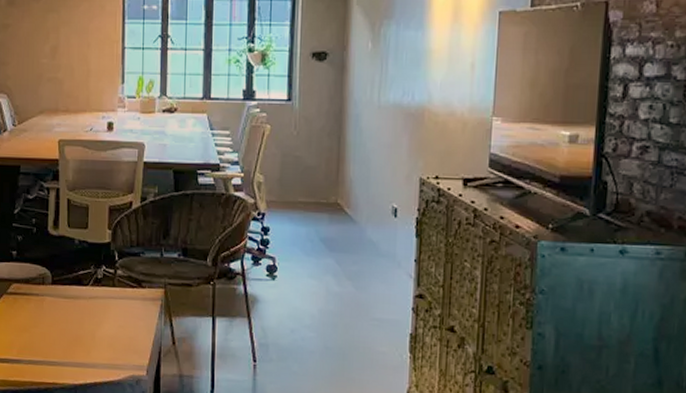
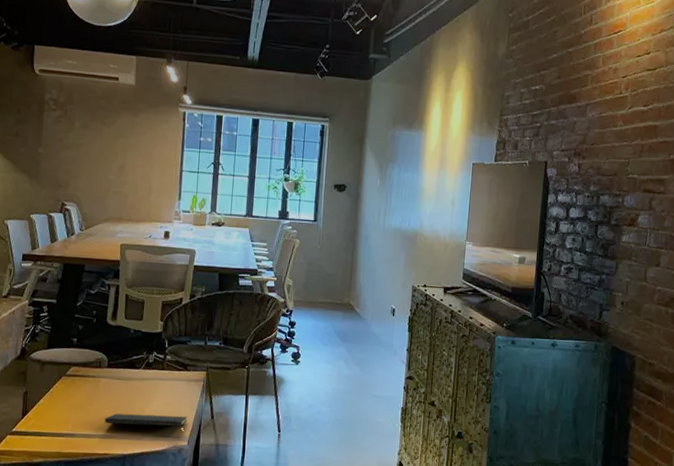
notepad: none [52,337,145,364] -> present [104,413,188,436]

